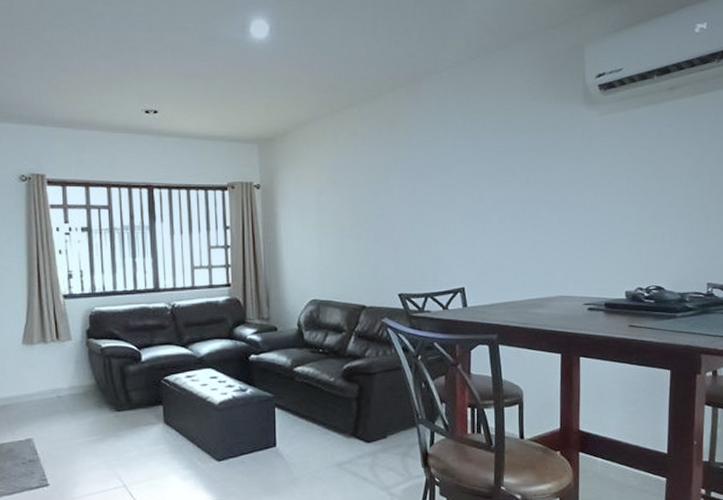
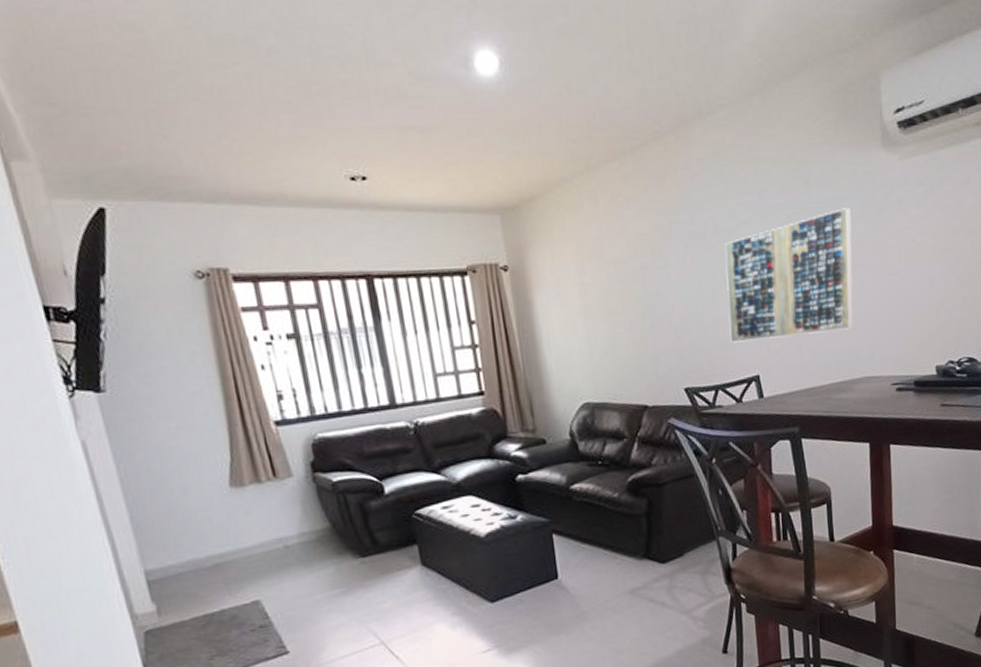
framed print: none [441,153,554,259] -> present [725,208,854,343]

